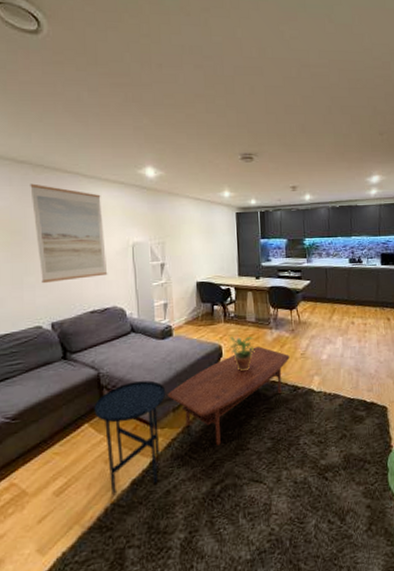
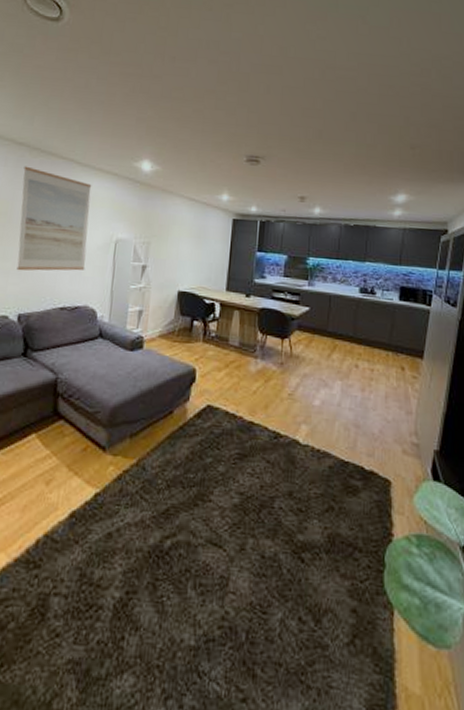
side table: present [94,380,166,495] -> none [44,394,126,524]
coffee table: present [168,346,290,446] -> none [127,376,274,490]
potted plant: present [230,336,255,372] -> none [206,359,235,404]

